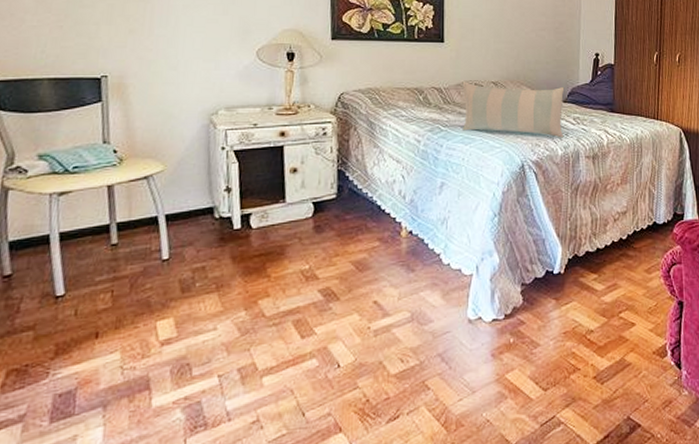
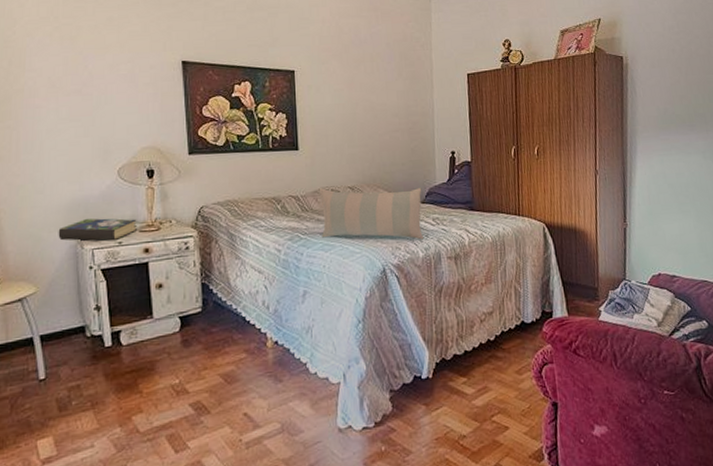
book: none [190,99,274,123] -> present [58,218,137,242]

